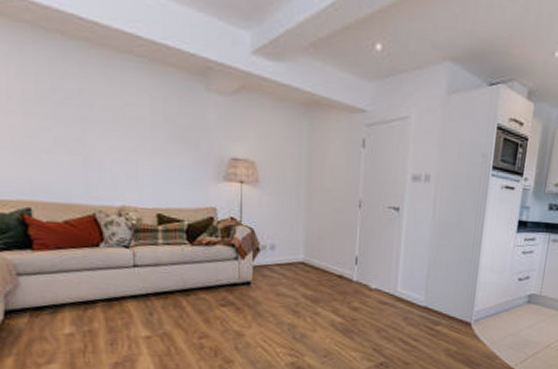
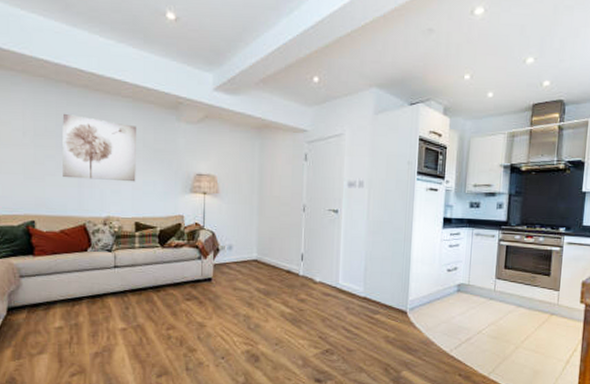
wall art: none [58,73,156,165] -> present [62,113,136,182]

